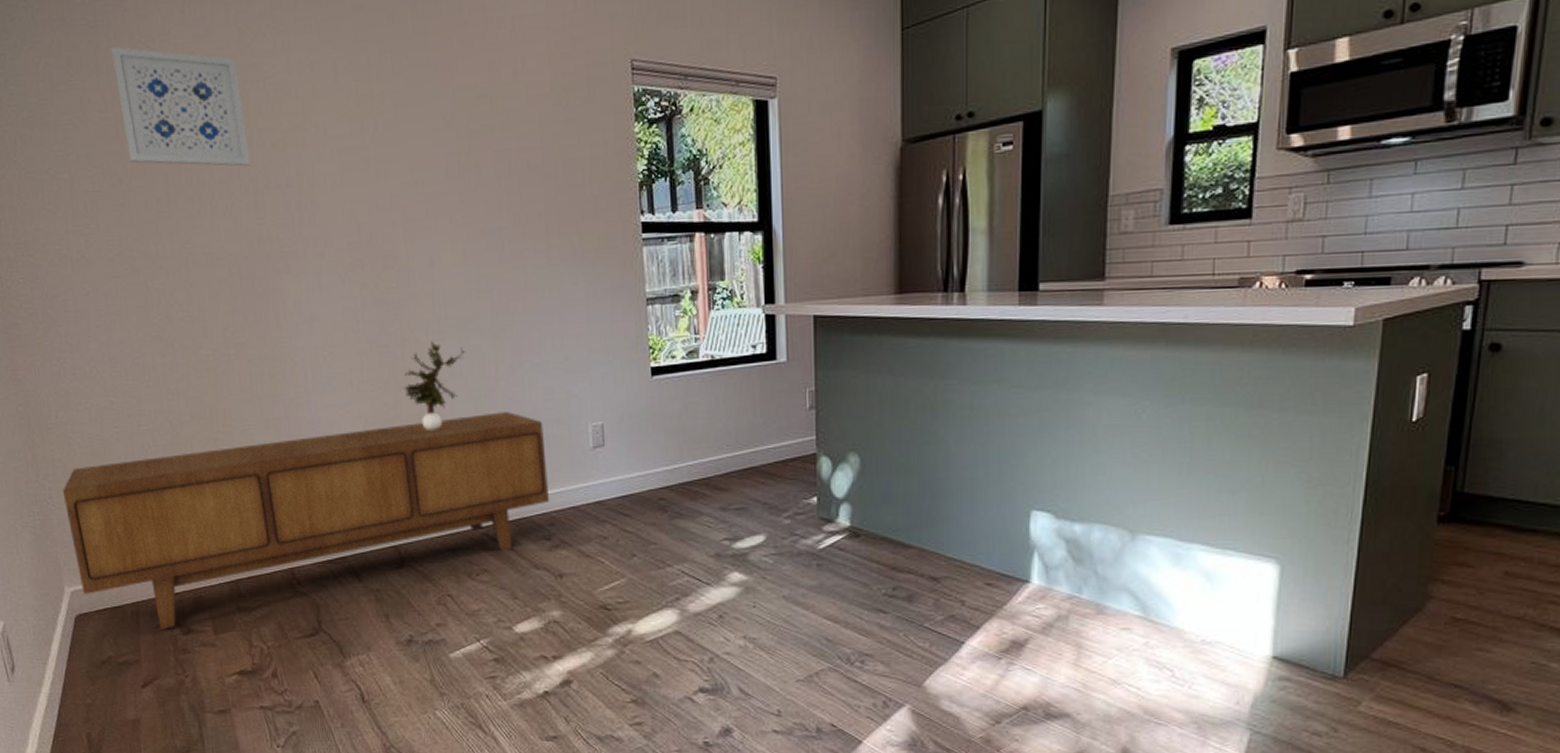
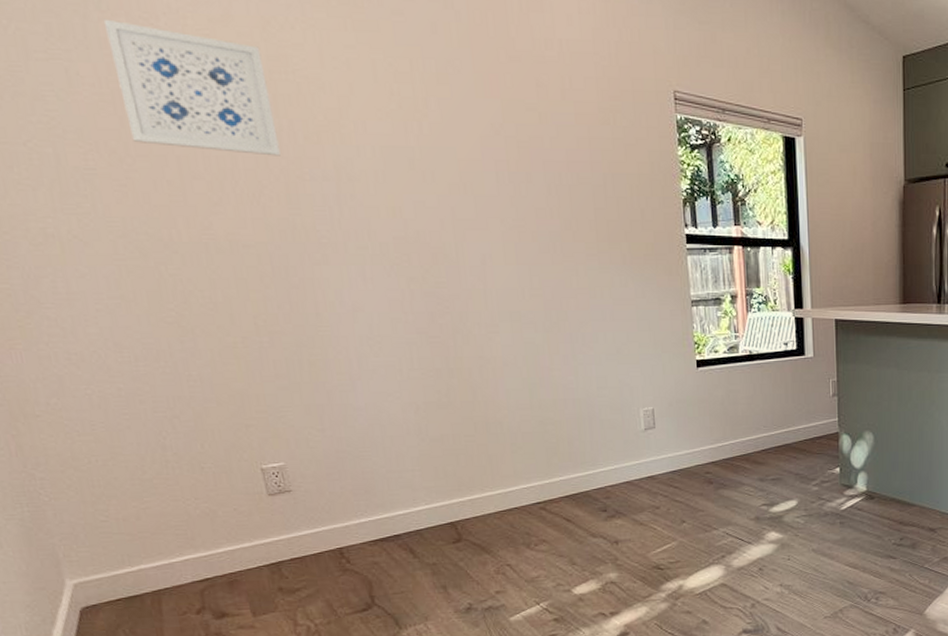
sideboard: present [62,412,549,629] -> none [58,398,604,616]
potted plant: present [403,340,466,432] -> none [455,332,520,417]

